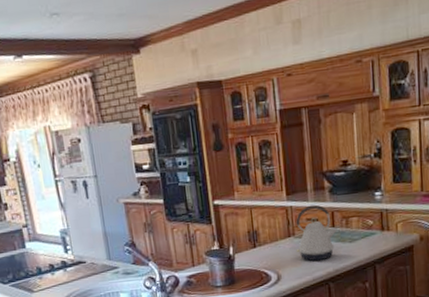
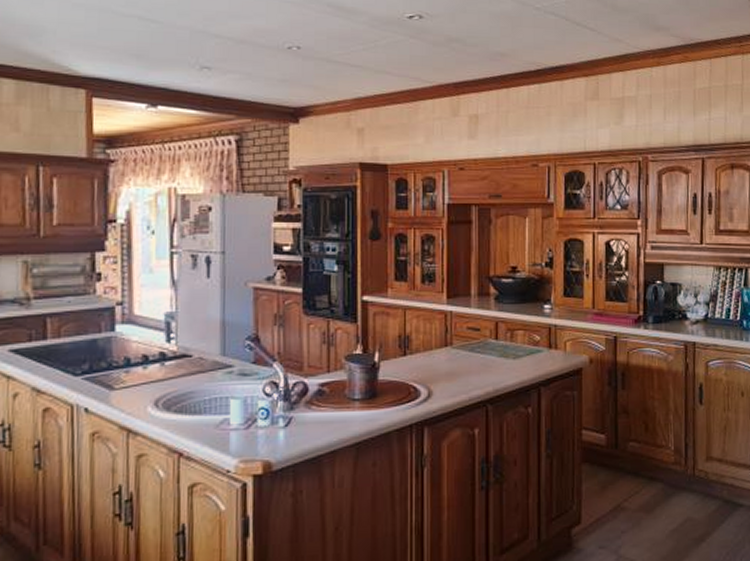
kettle: present [296,204,337,262] -> none [452,312,501,378]

